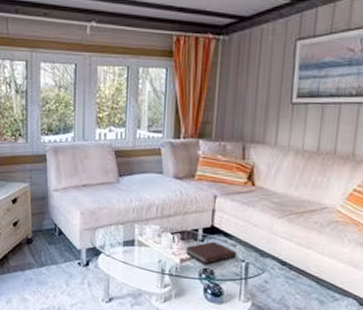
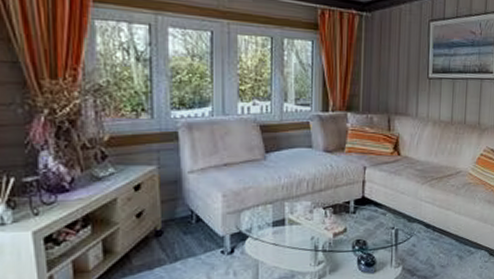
notebook: present [184,241,237,264] -> none [337,212,387,236]

